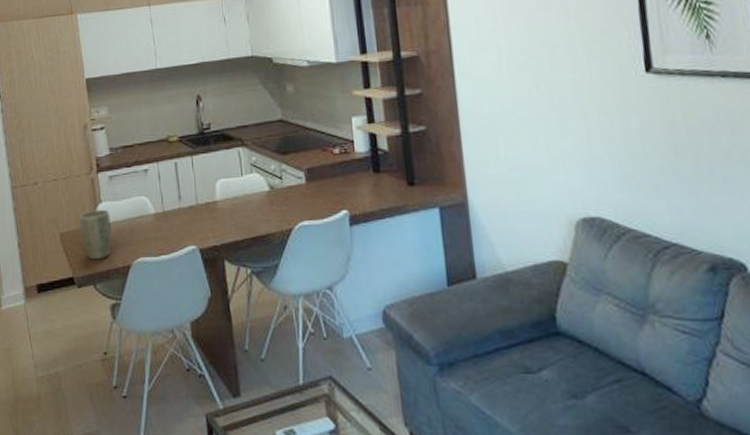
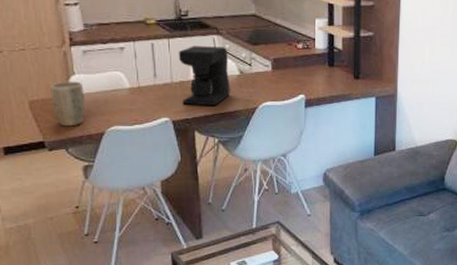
coffee maker: none [202,160,261,230] -> present [178,46,230,105]

